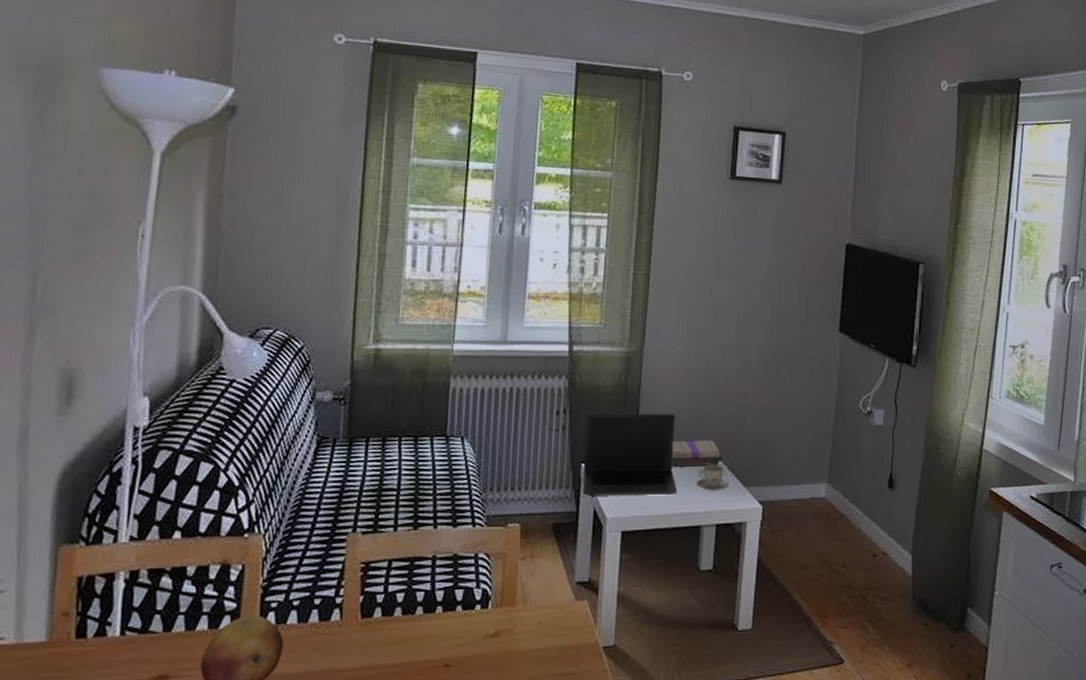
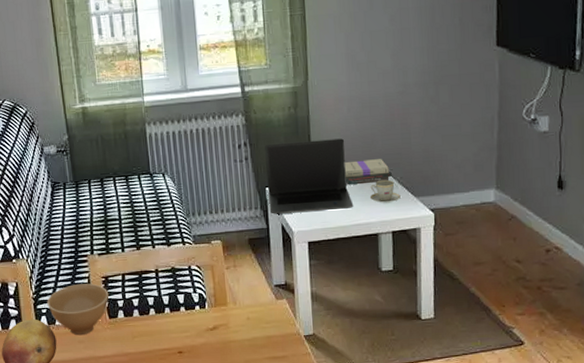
bowl: none [280,570,367,640] -> present [47,283,109,336]

